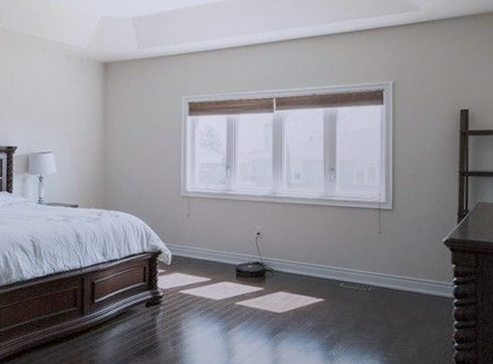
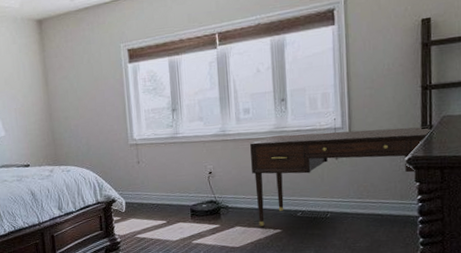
desk: none [299,203,466,293] -> present [250,126,430,226]

